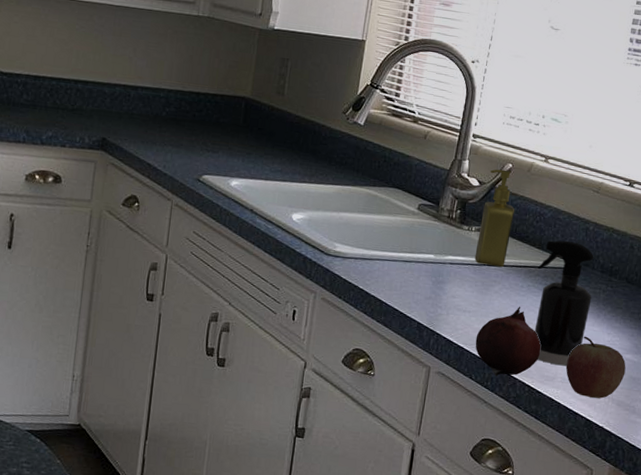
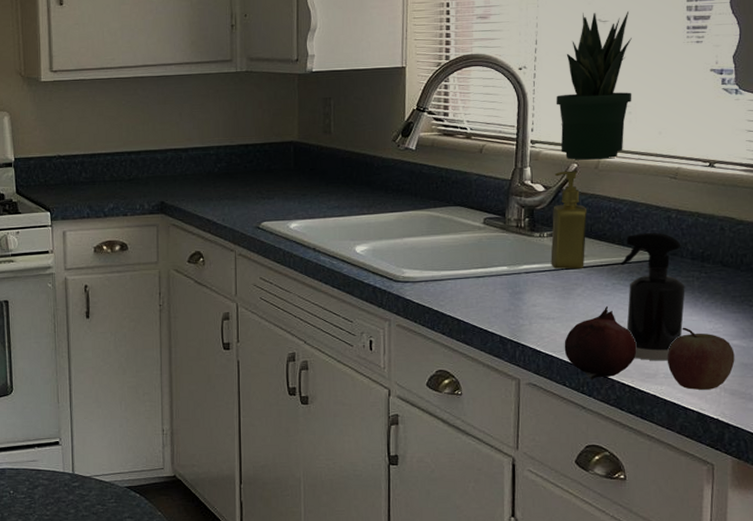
planter: none [499,17,580,164] -> present [555,11,632,160]

